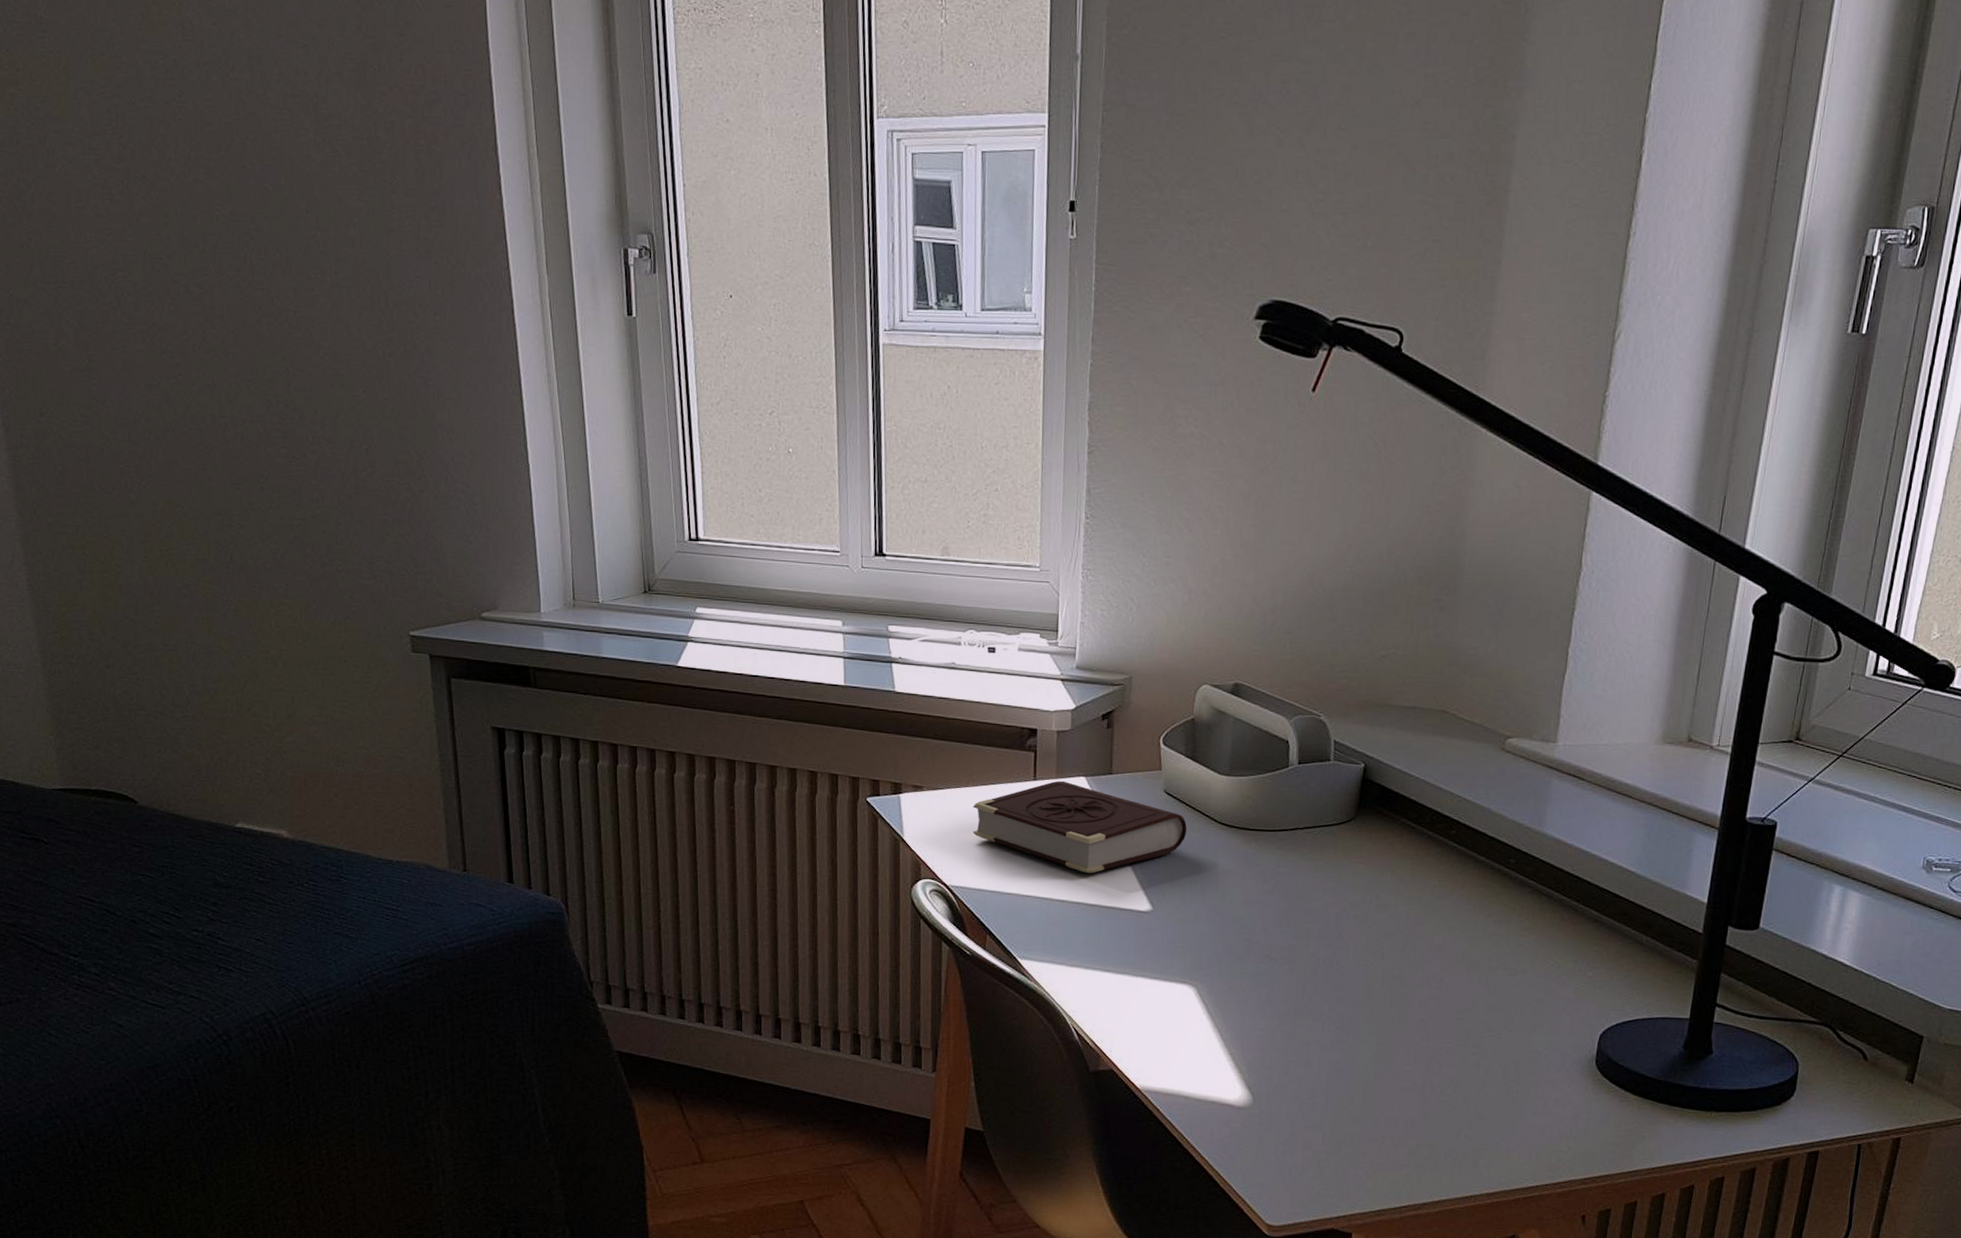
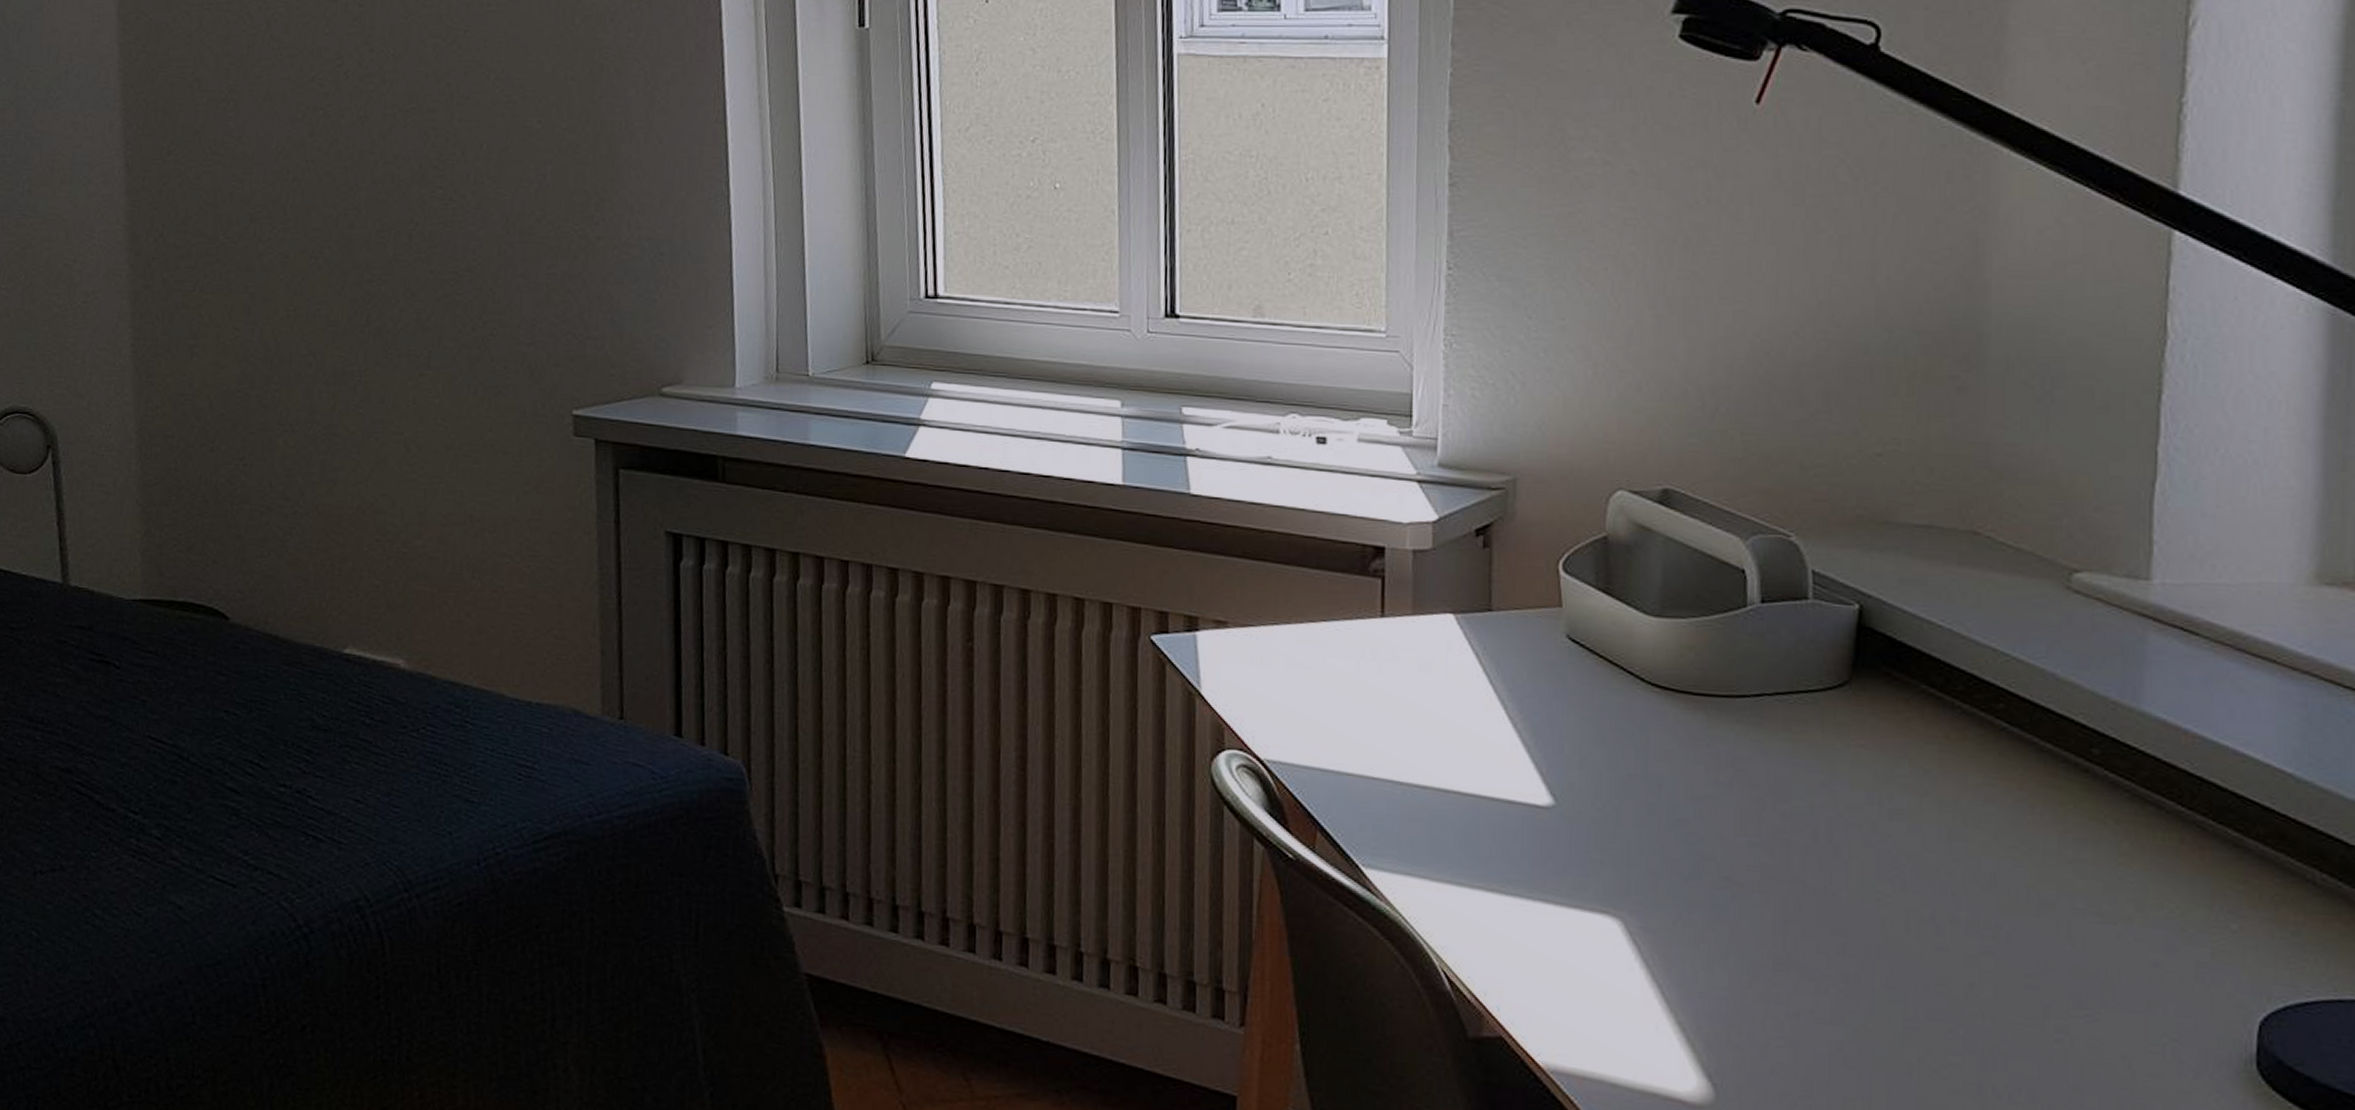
book: present [972,780,1187,874] -> none [1296,618,1602,750]

